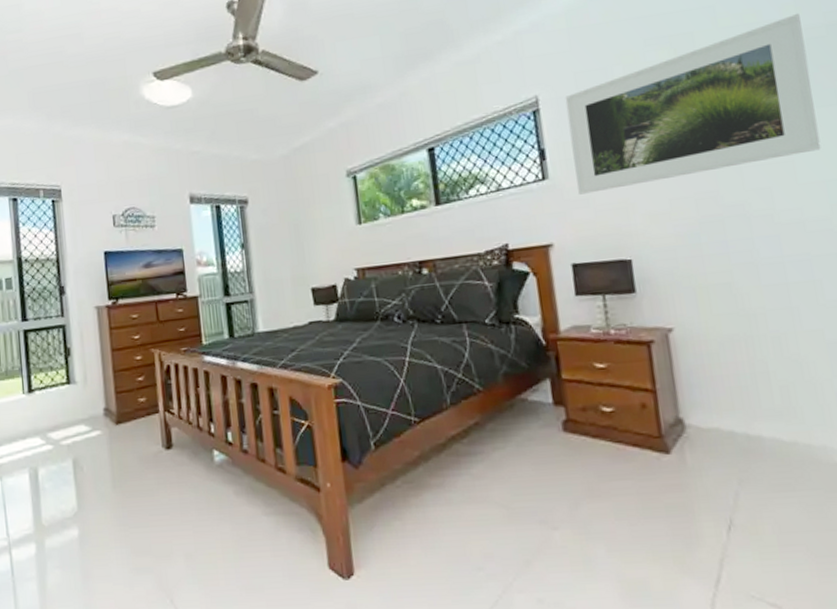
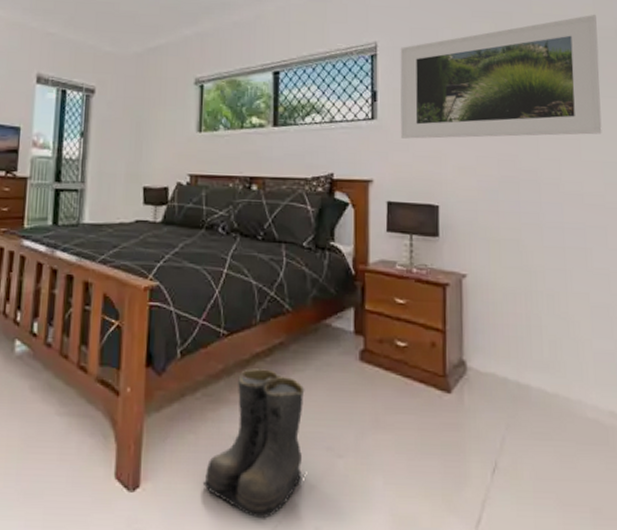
boots: none [415,450,521,597] -> present [202,368,306,521]

